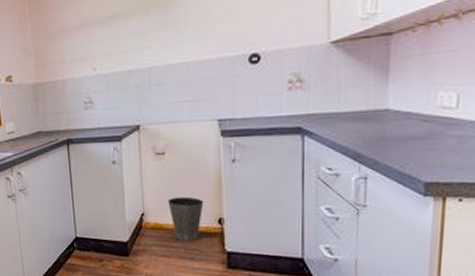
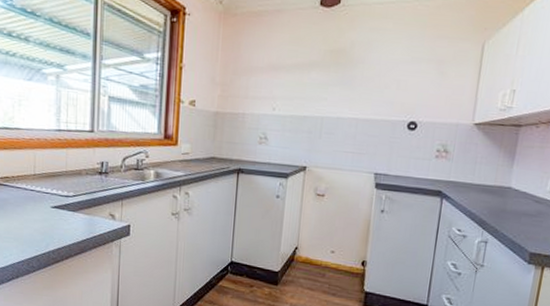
waste basket: present [168,196,204,241] -> none [320,236,352,278]

